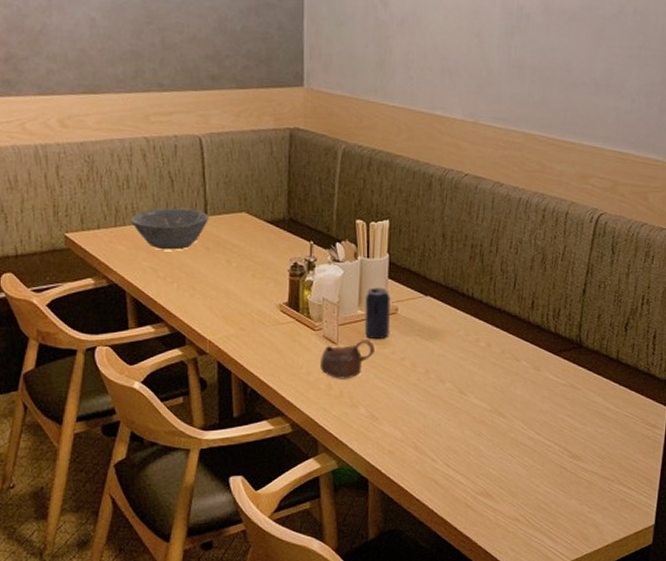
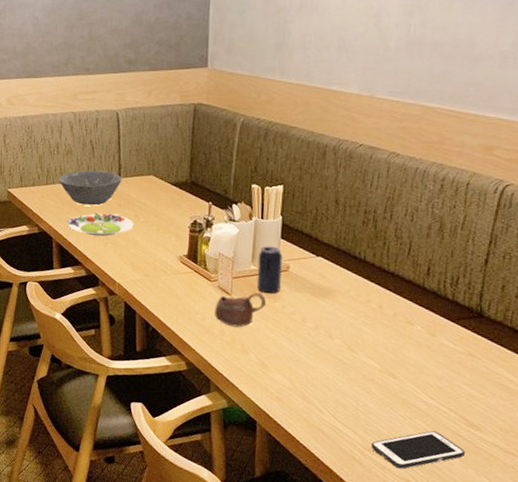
salad plate: none [144,258,225,287] -> present [68,213,134,237]
cell phone: none [482,466,569,509] -> present [370,431,466,469]

